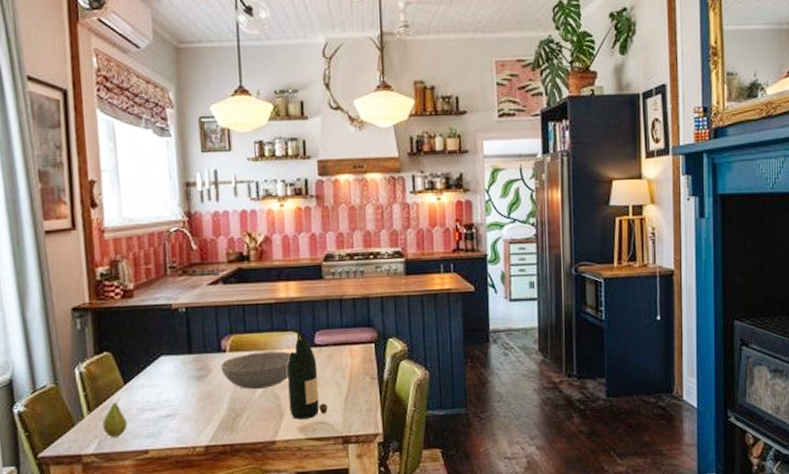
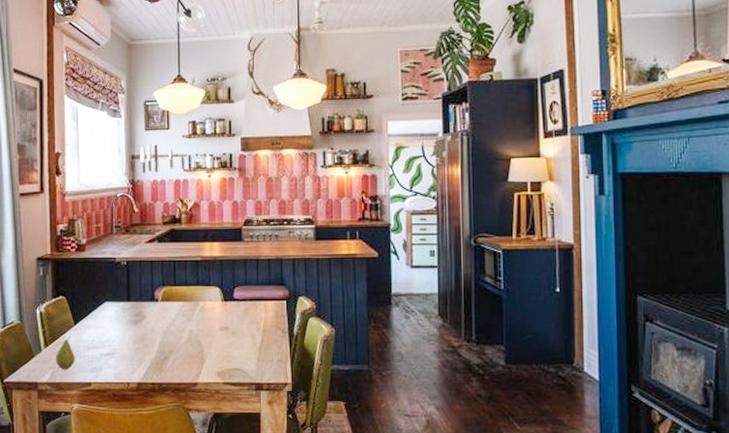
bowl: present [221,351,291,390] -> none [153,303,213,336]
bottle: present [287,332,328,419] -> none [209,287,243,365]

